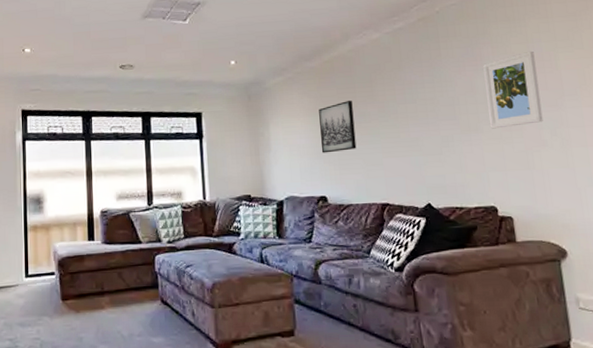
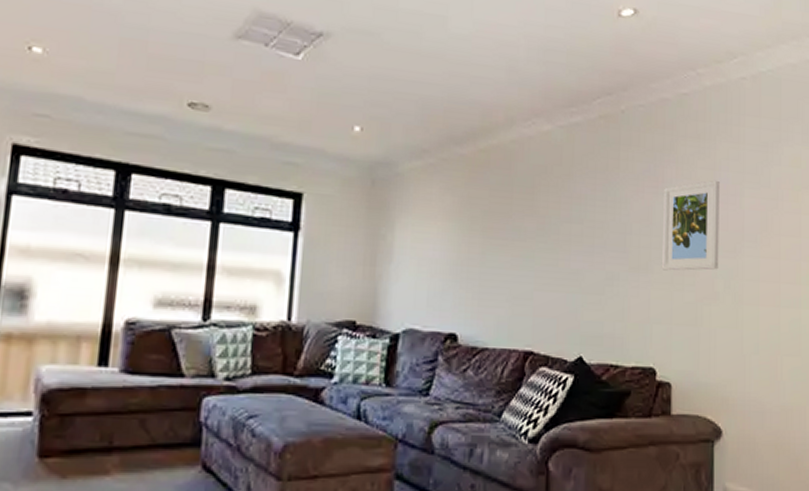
wall art: present [319,101,357,153] -> none [458,208,507,276]

